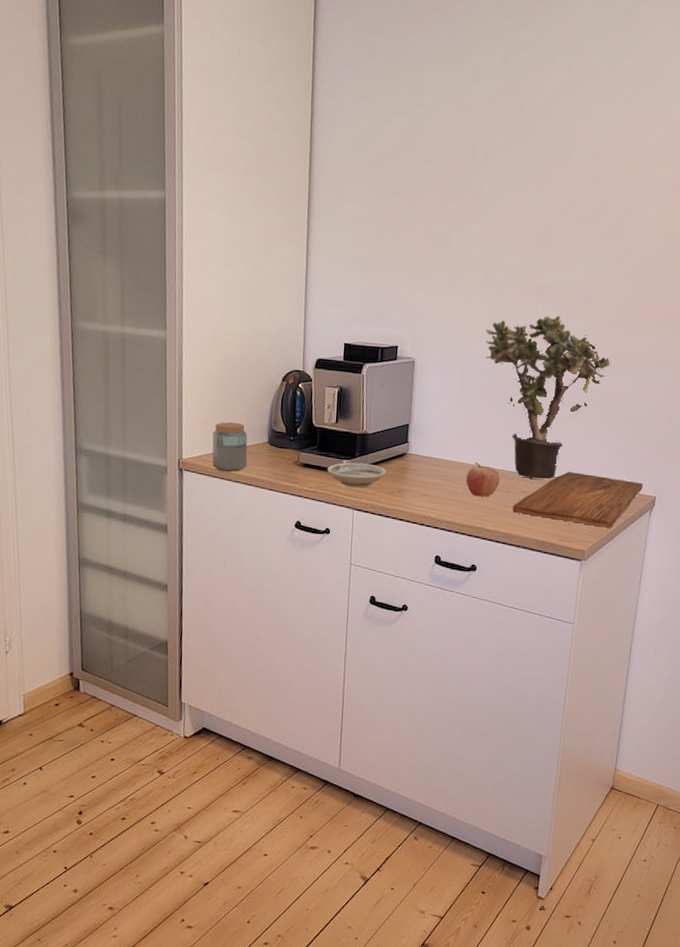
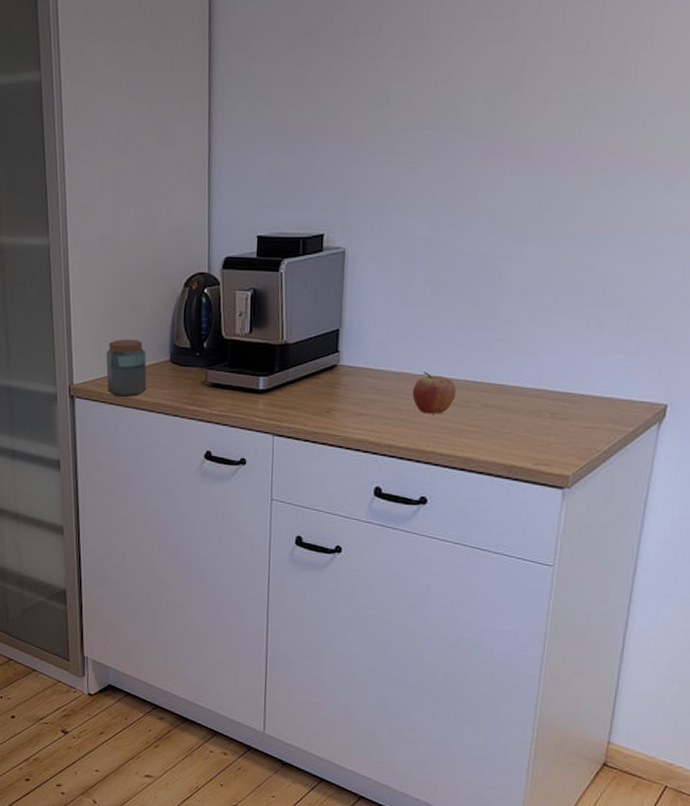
saucer: present [327,462,387,488] -> none [240,379,313,409]
potted plant: present [485,315,612,480] -> none [436,178,607,389]
cutting board: present [512,472,643,528] -> none [473,378,649,446]

